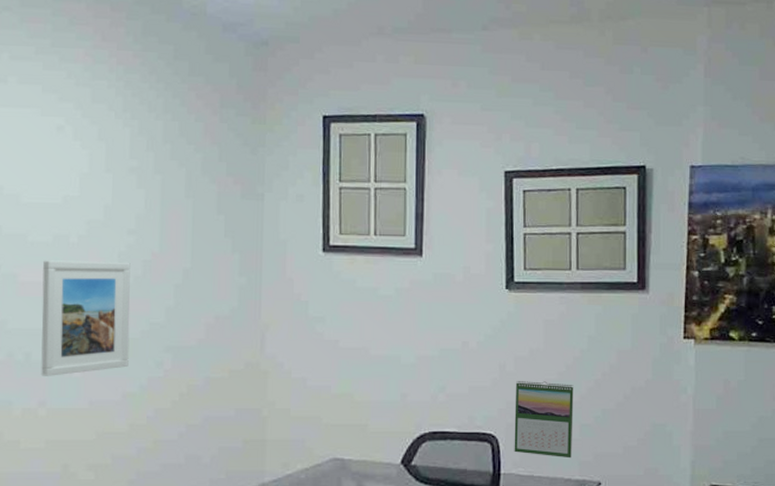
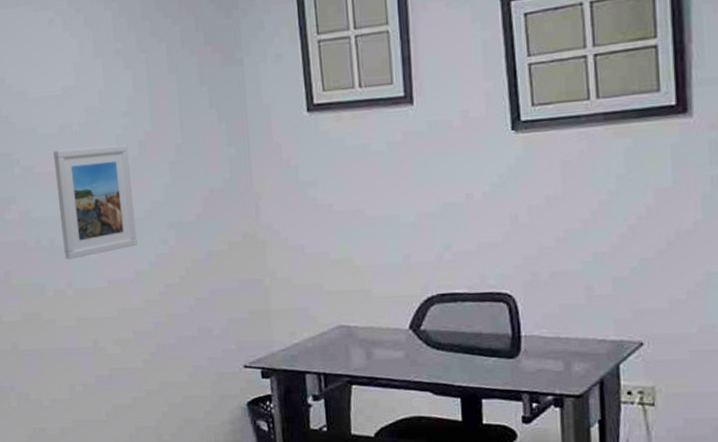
calendar: present [514,381,574,459] -> none [531,231,605,317]

